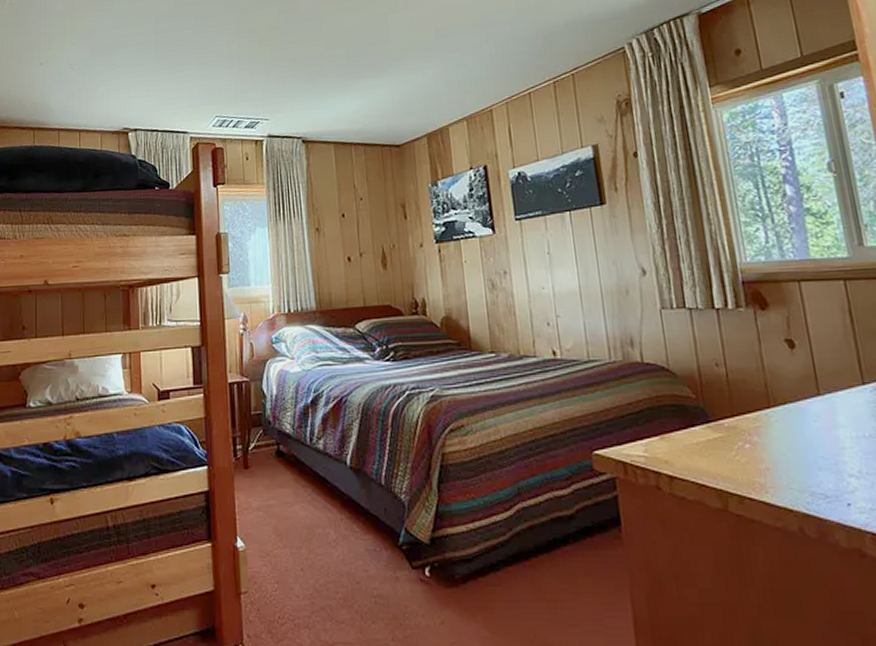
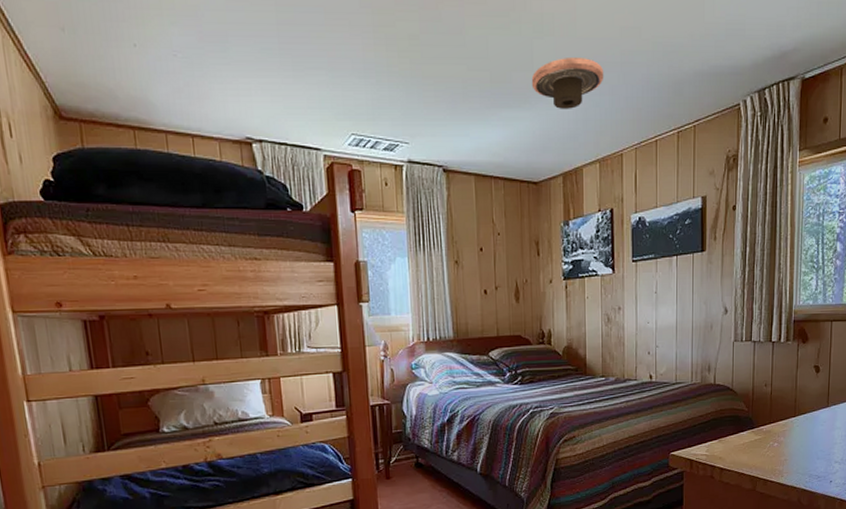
ceiling fixture: none [388,24,465,74] -> present [531,58,604,109]

